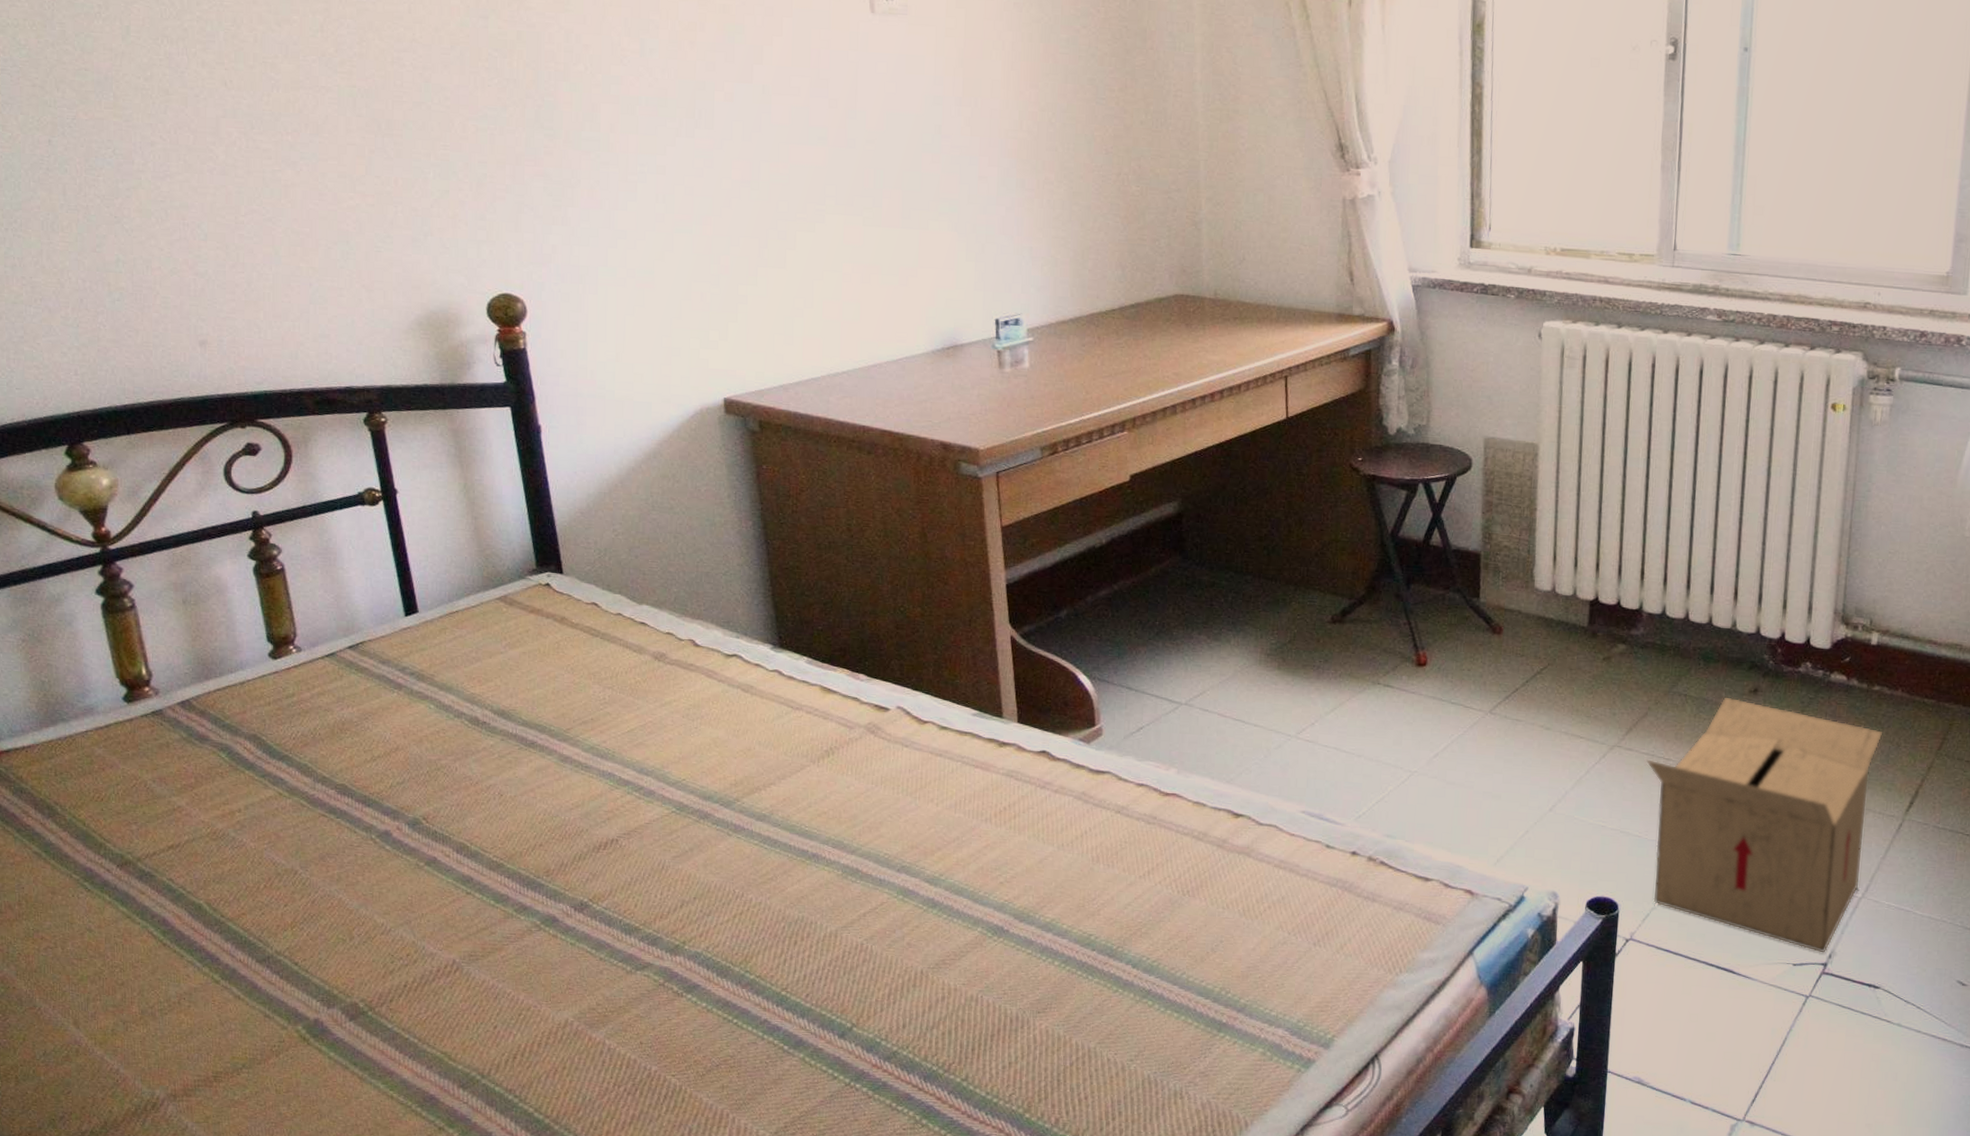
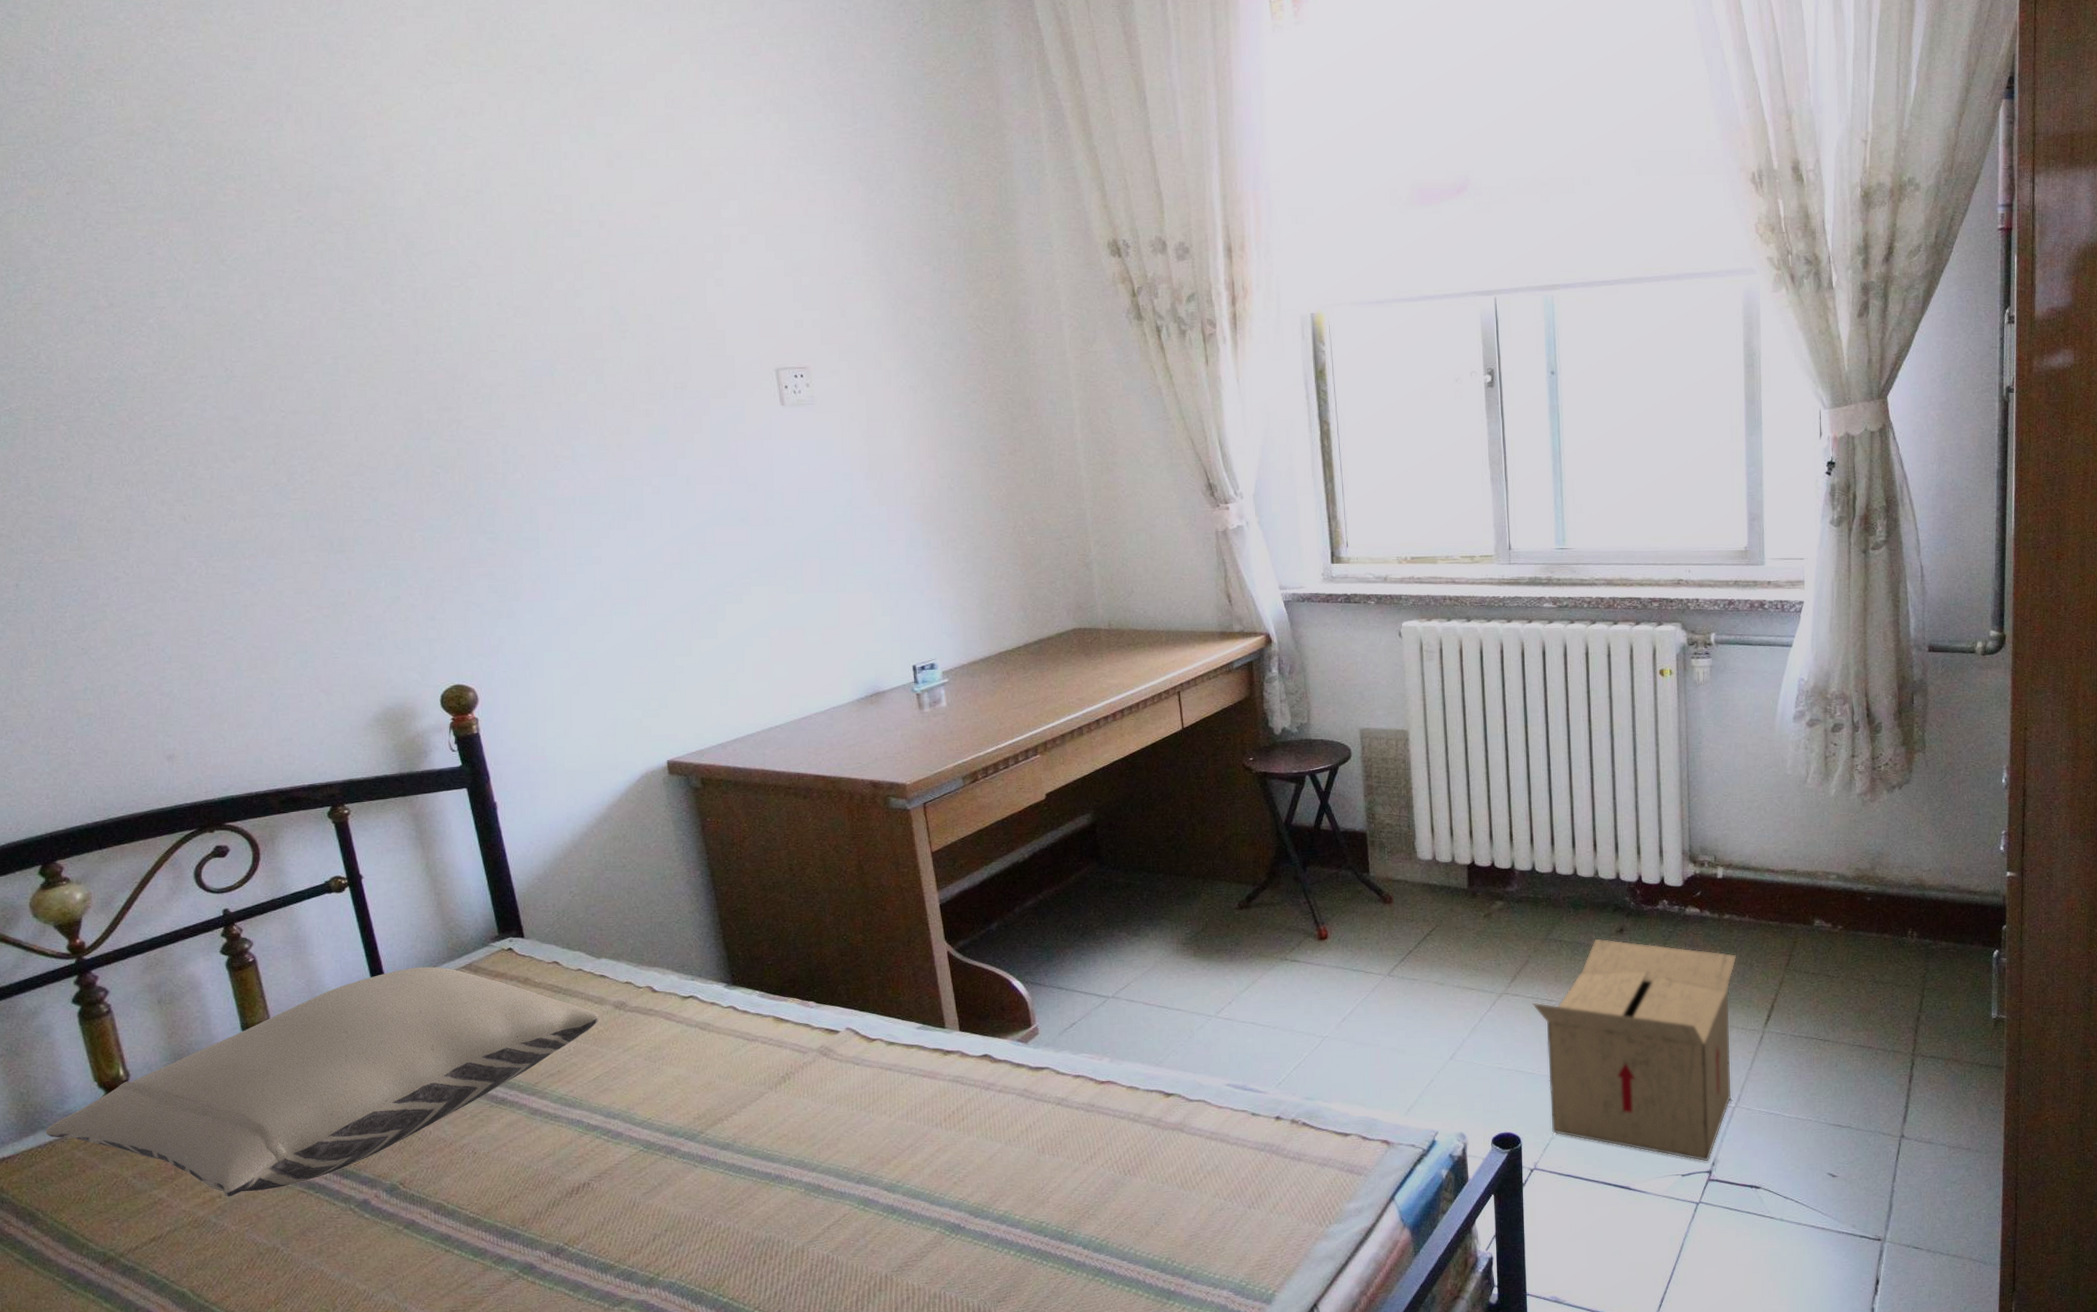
pillow: none [66,593,638,813] -> present [46,966,600,1197]

